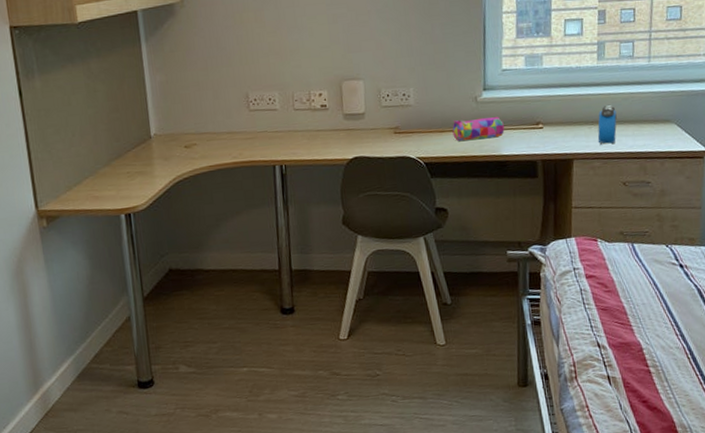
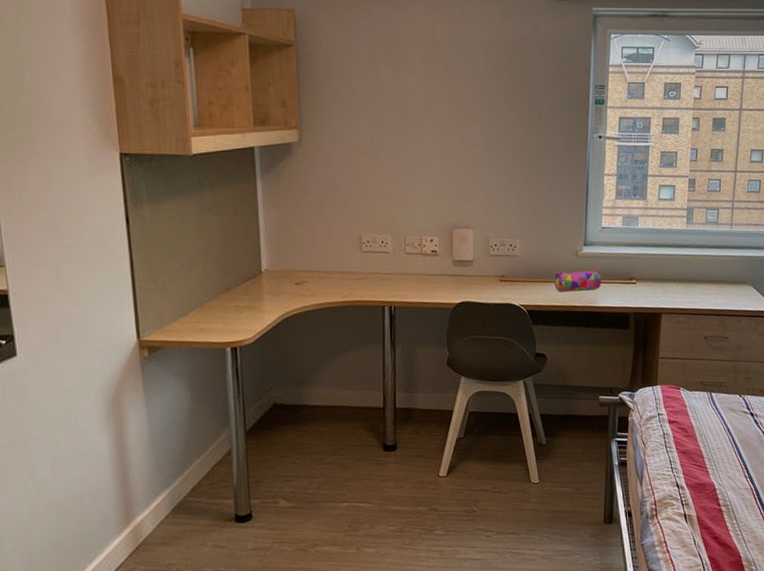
alarm clock: present [597,104,617,145] -> none [684,265,702,301]

